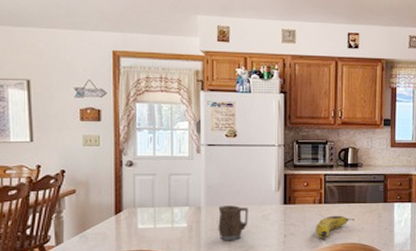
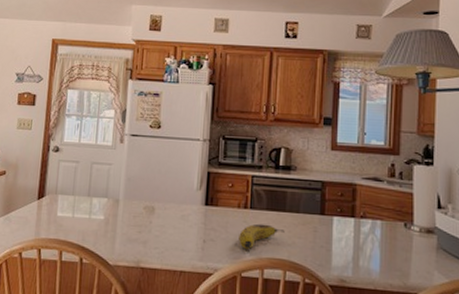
mug: present [218,205,248,241] -> none [134,200,167,241]

